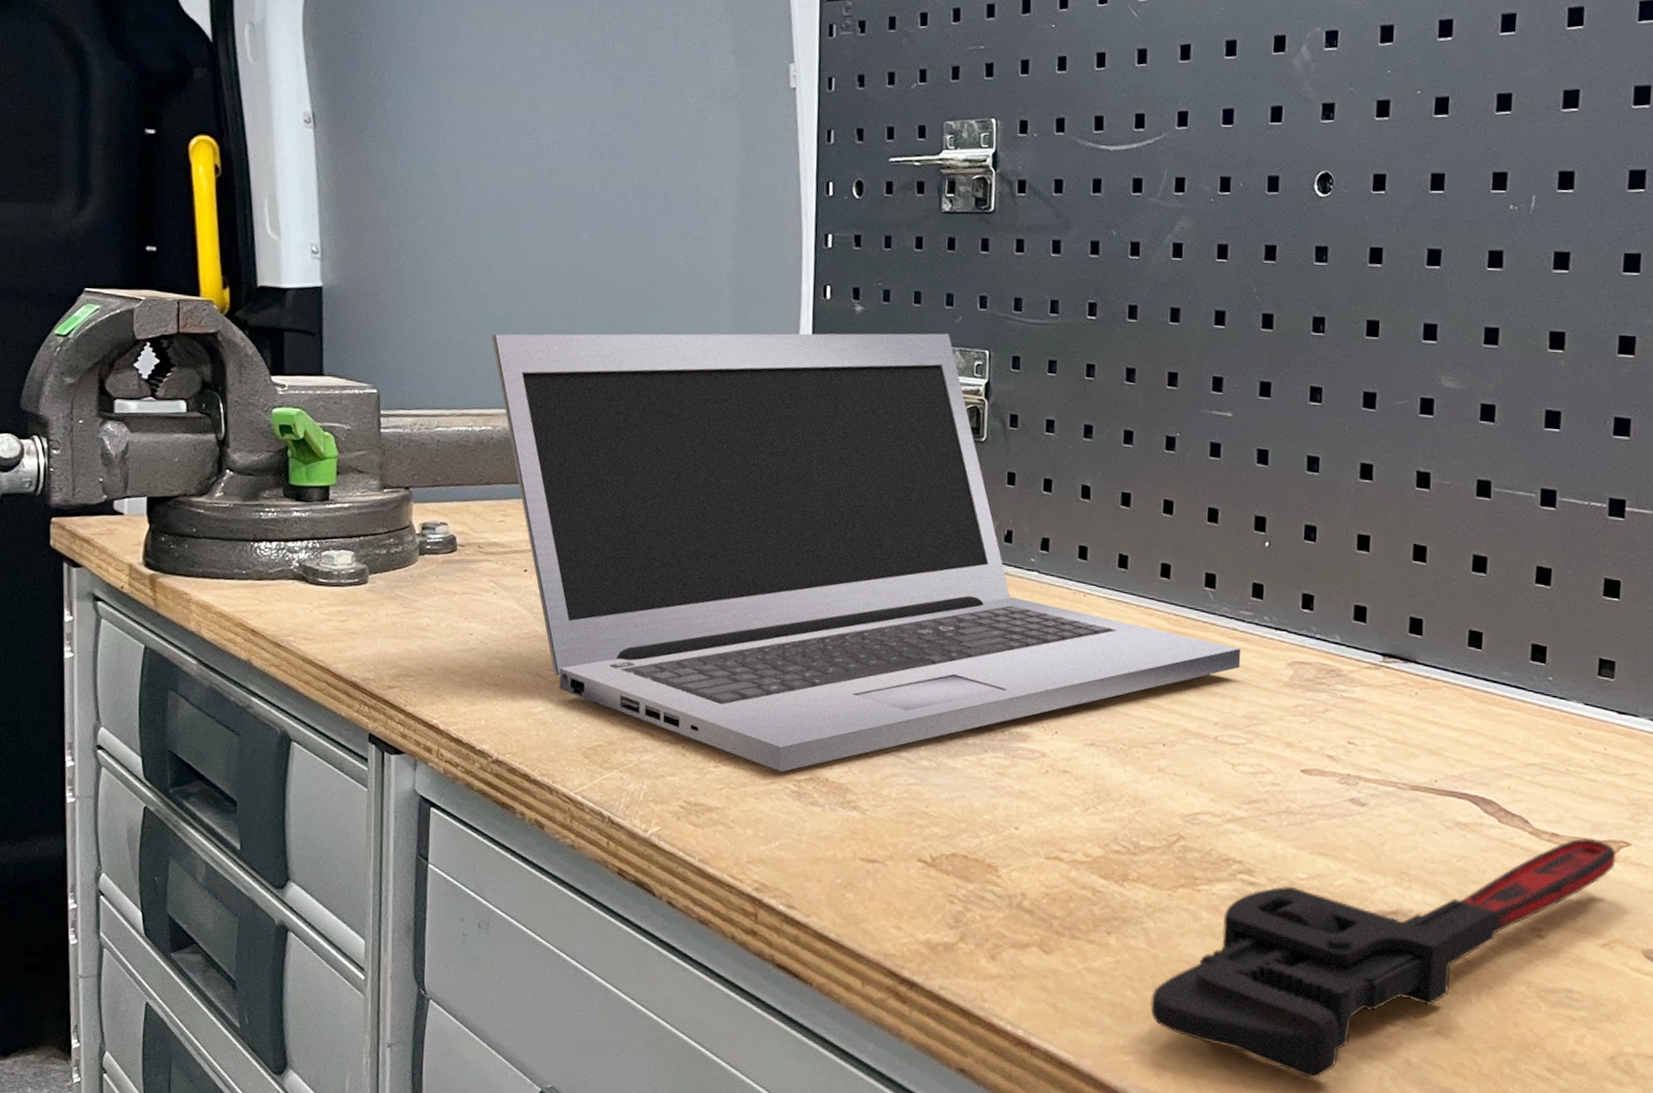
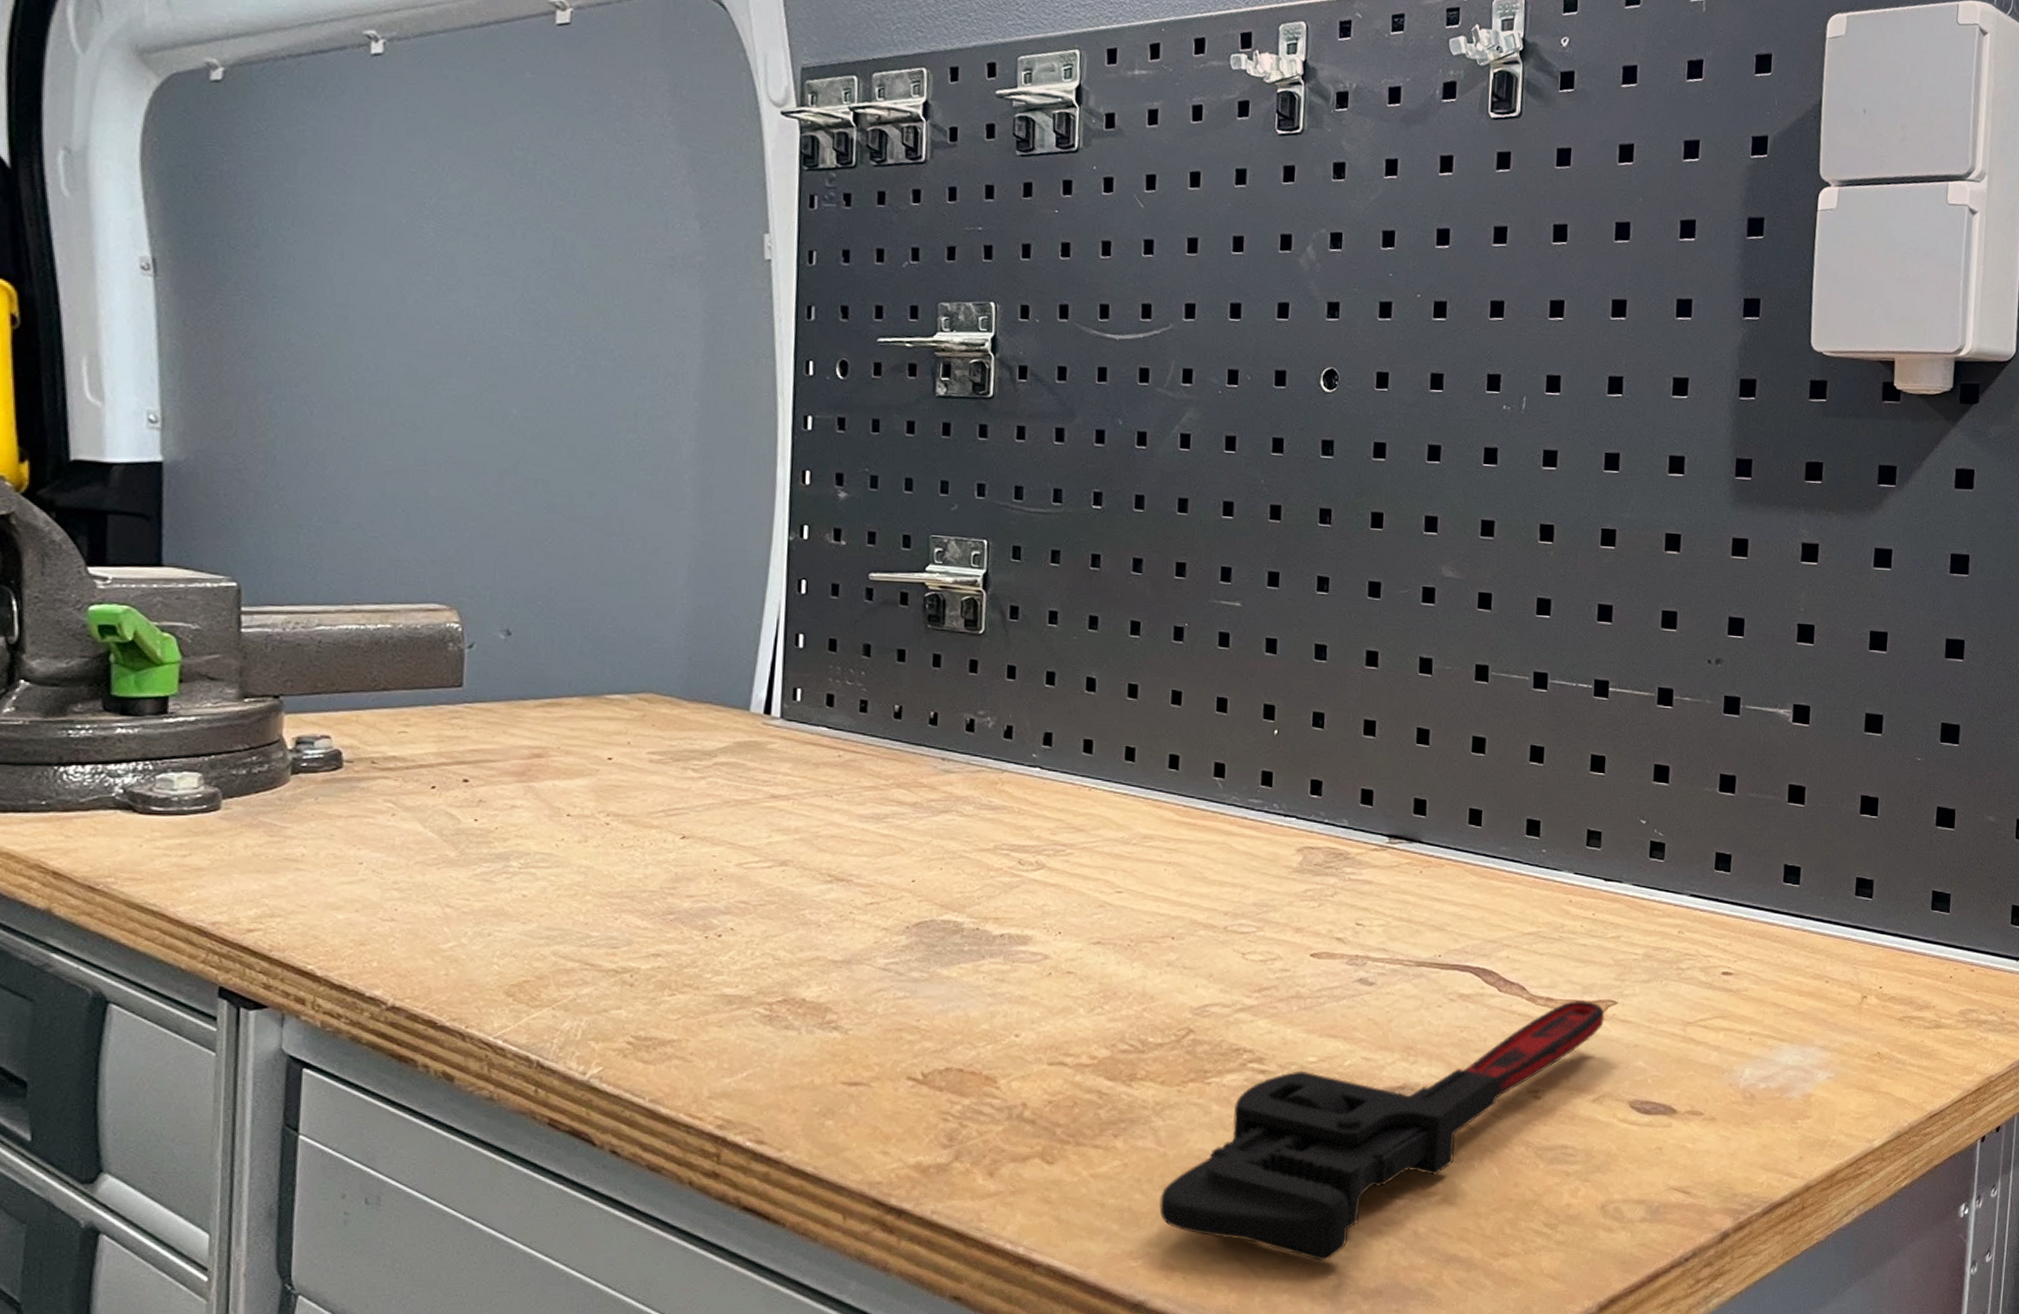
laptop: present [491,333,1241,773] -> none [392,518,1251,996]

